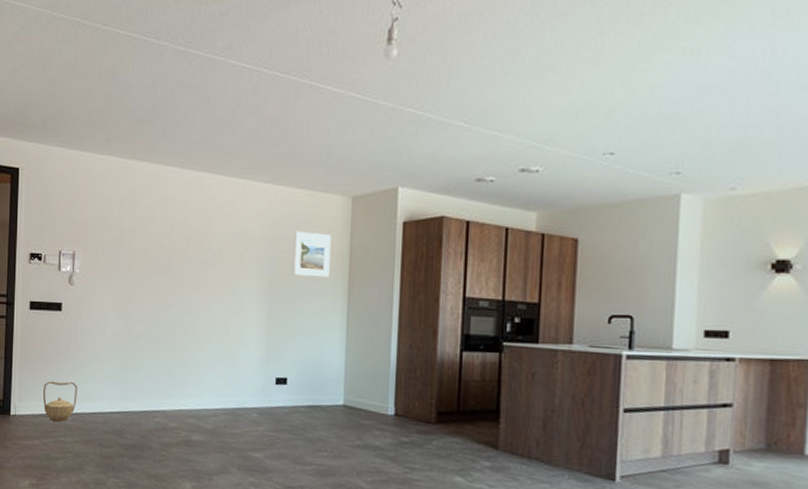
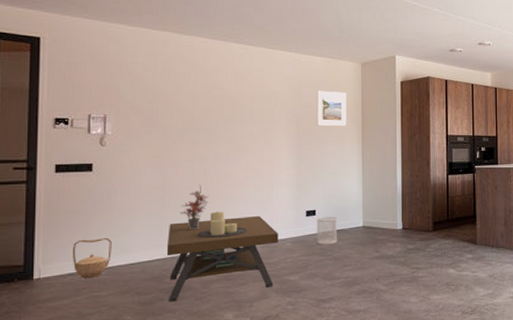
coffee table: none [127,366,244,462] -> present [166,211,279,303]
potted plant: none [141,335,171,385] -> present [179,184,209,230]
wastebasket: none [287,387,313,423] -> present [317,216,338,245]

